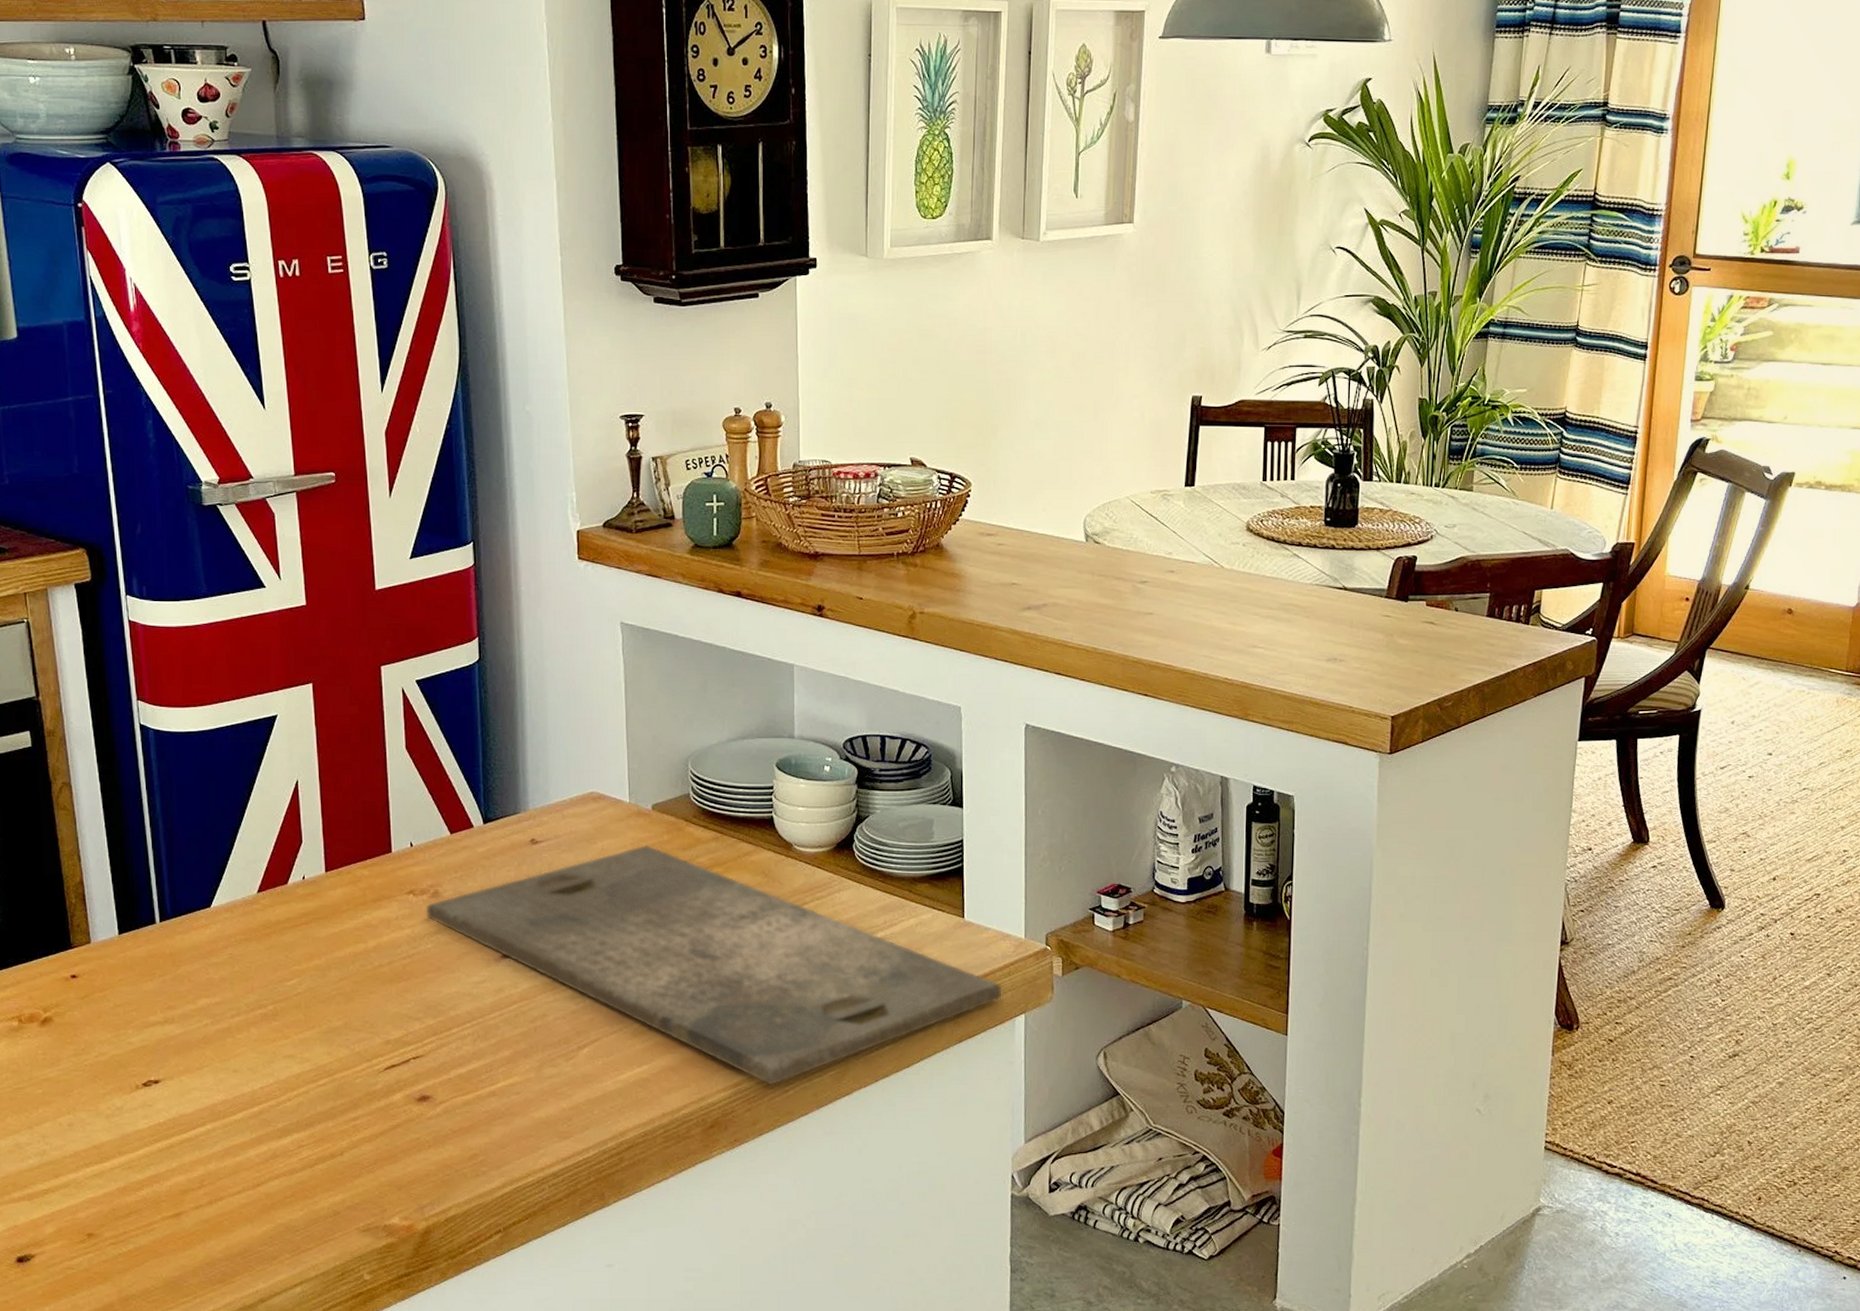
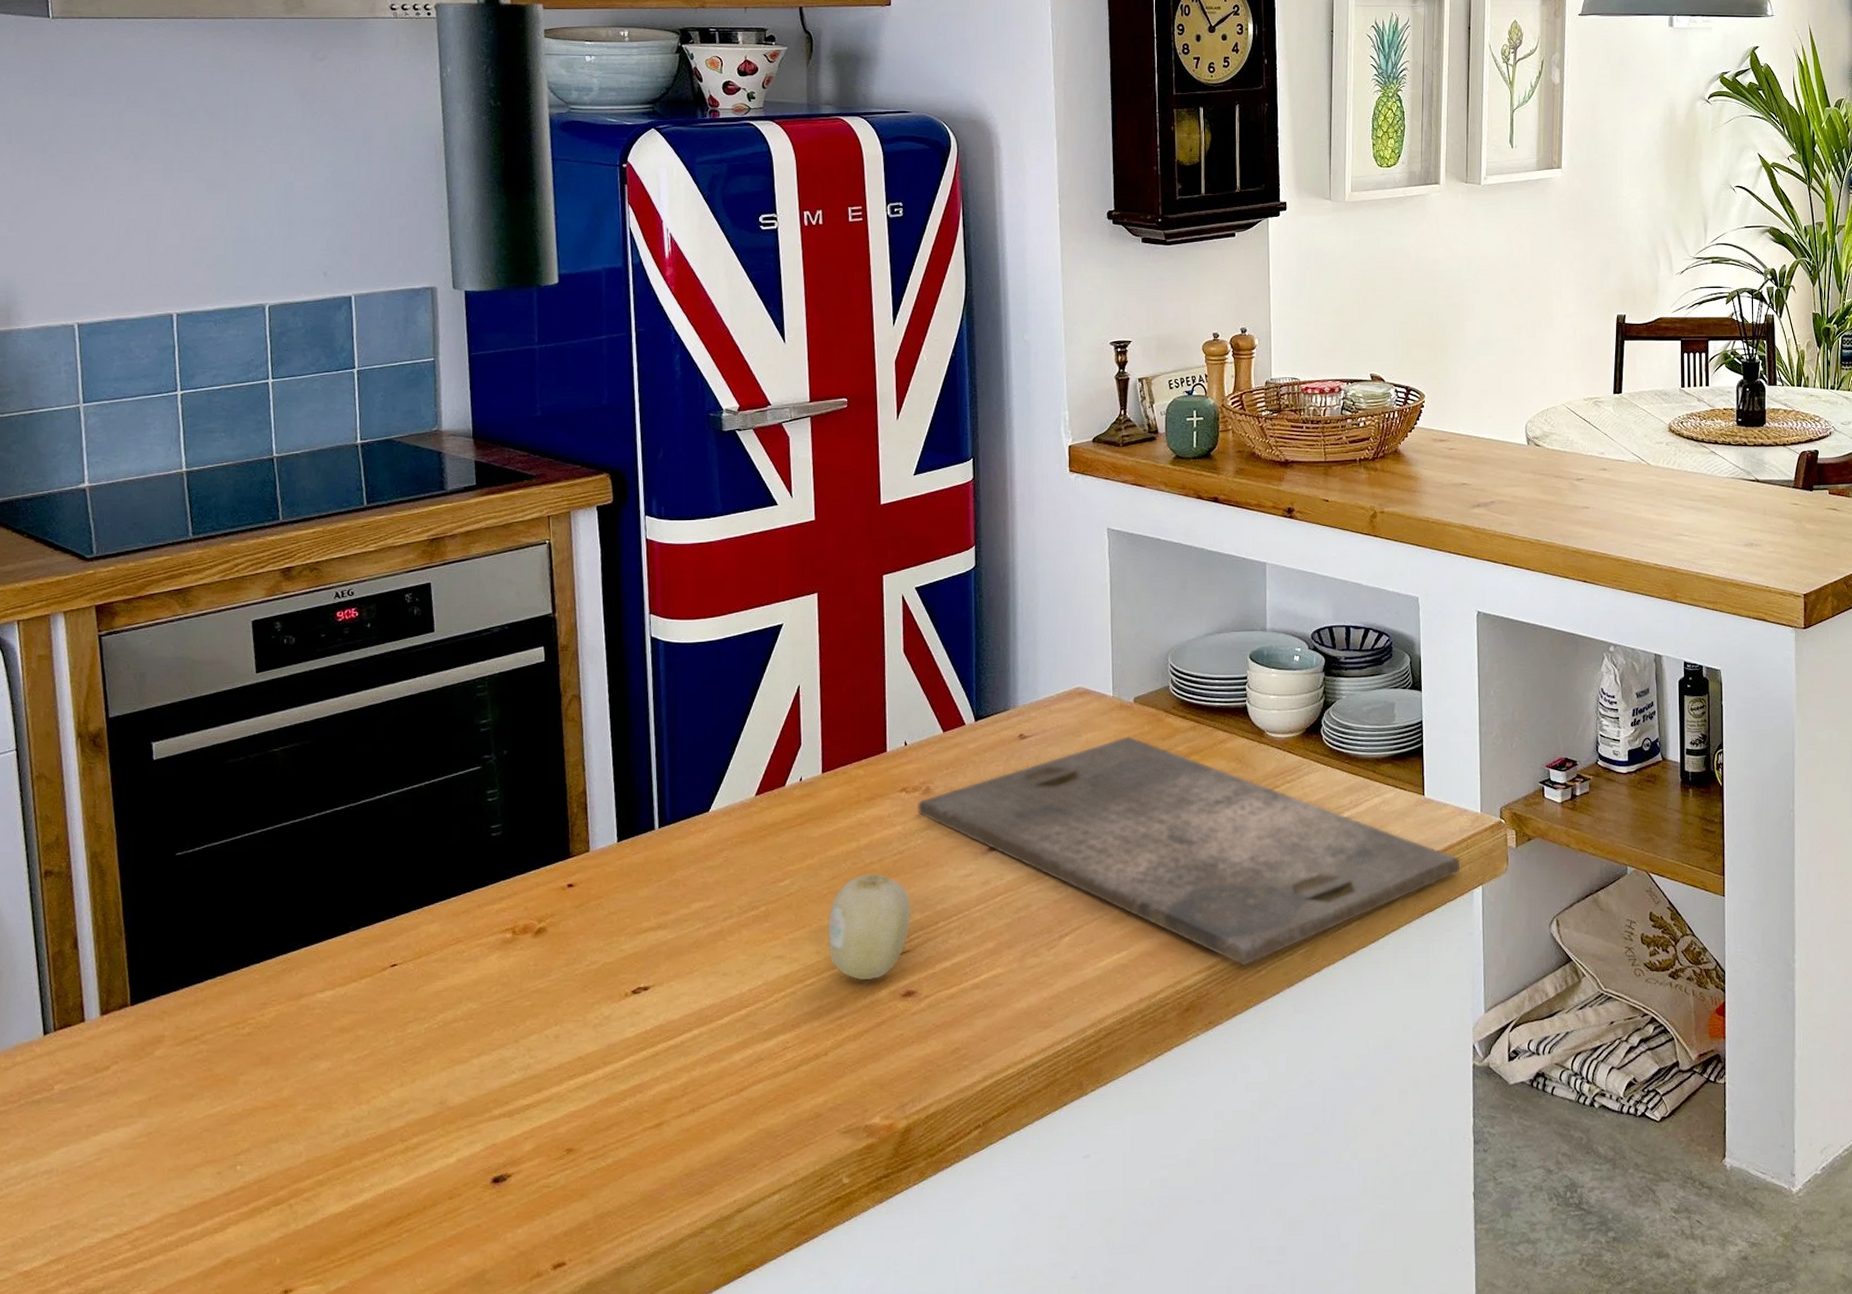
fruit: none [338,976,424,1084] -> present [828,873,912,981]

